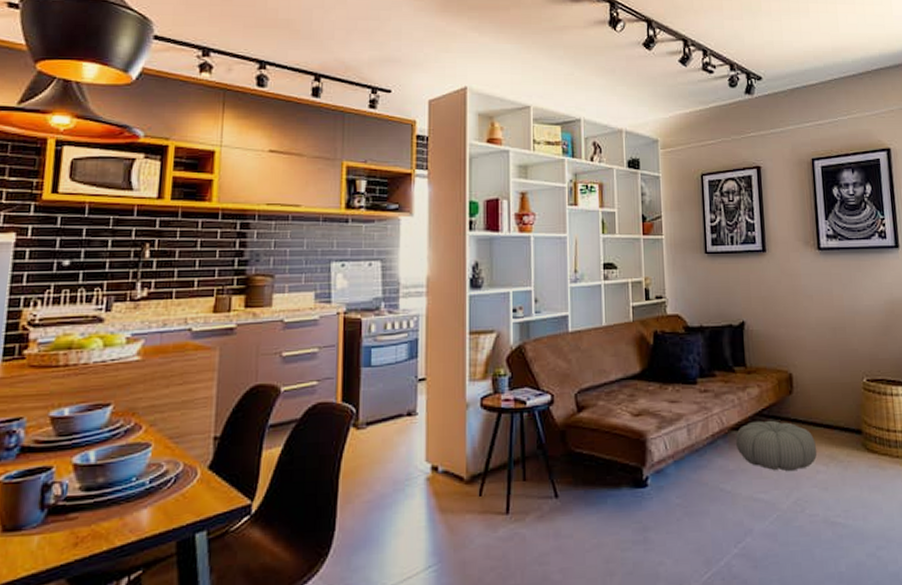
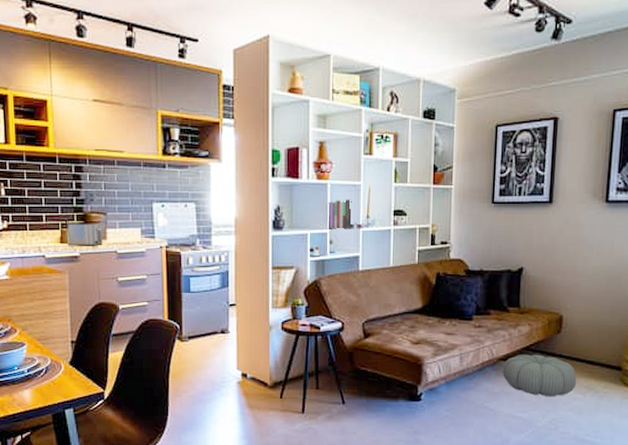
toaster: none [221,287,267,316] -> present [66,222,102,246]
books: none [530,254,571,286] -> present [326,200,363,229]

